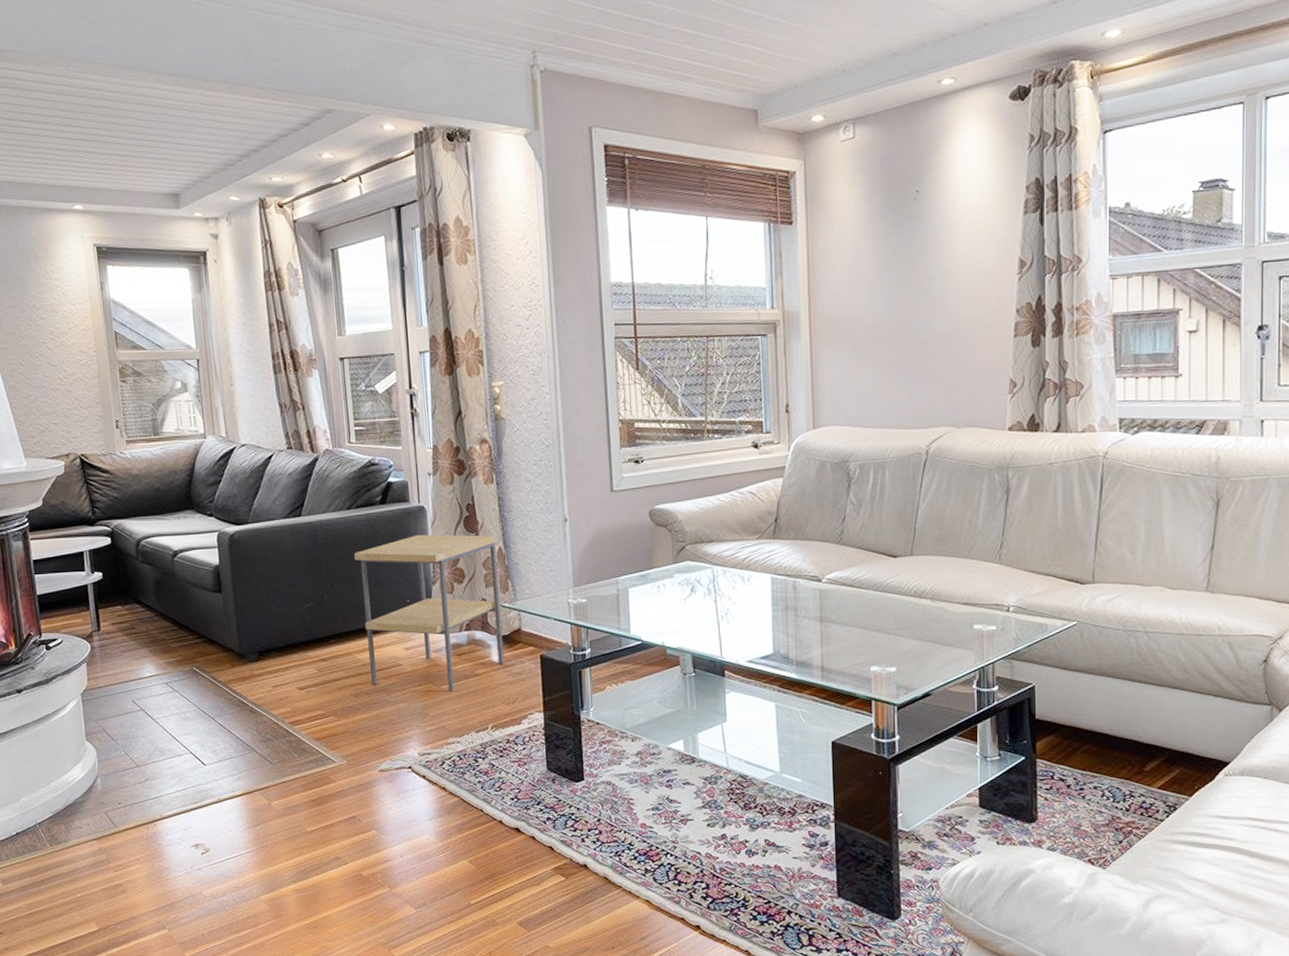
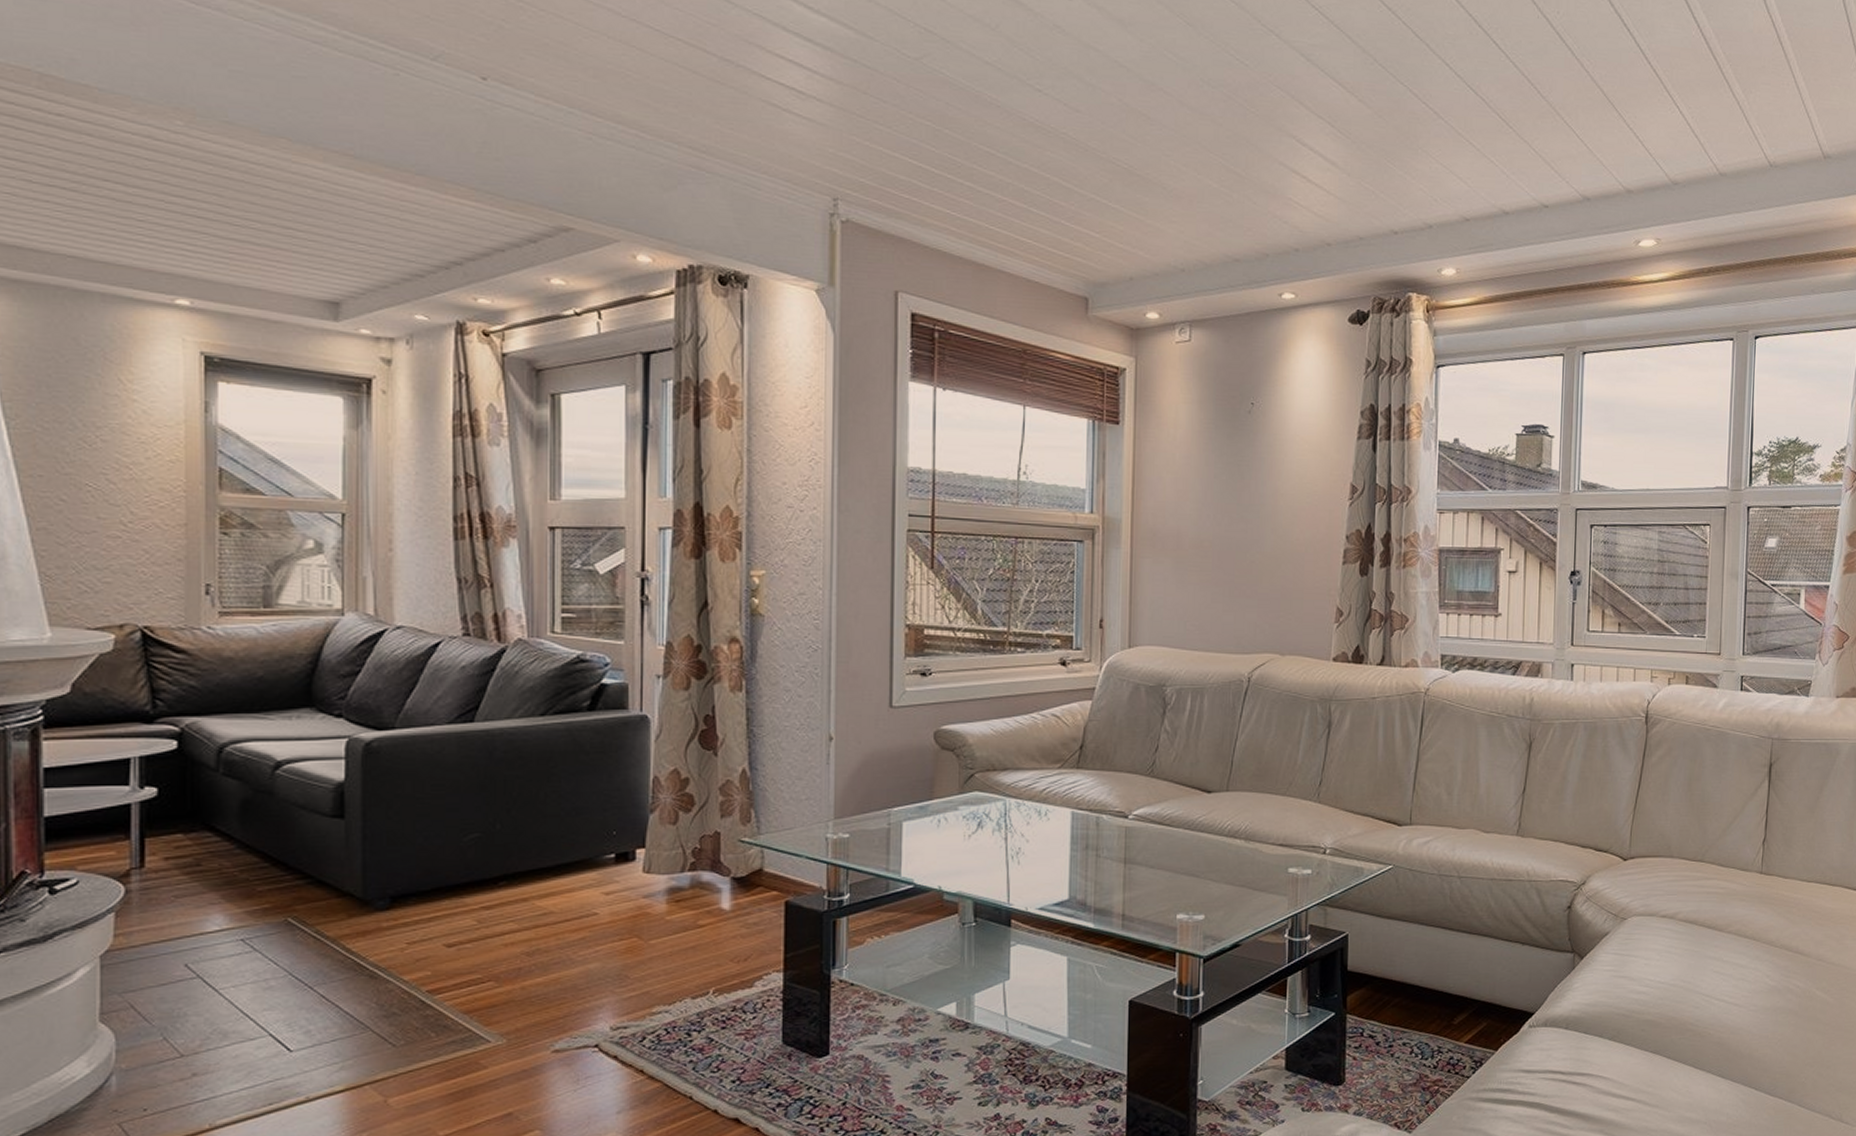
side table: present [354,534,504,691] -> none [545,750,738,947]

